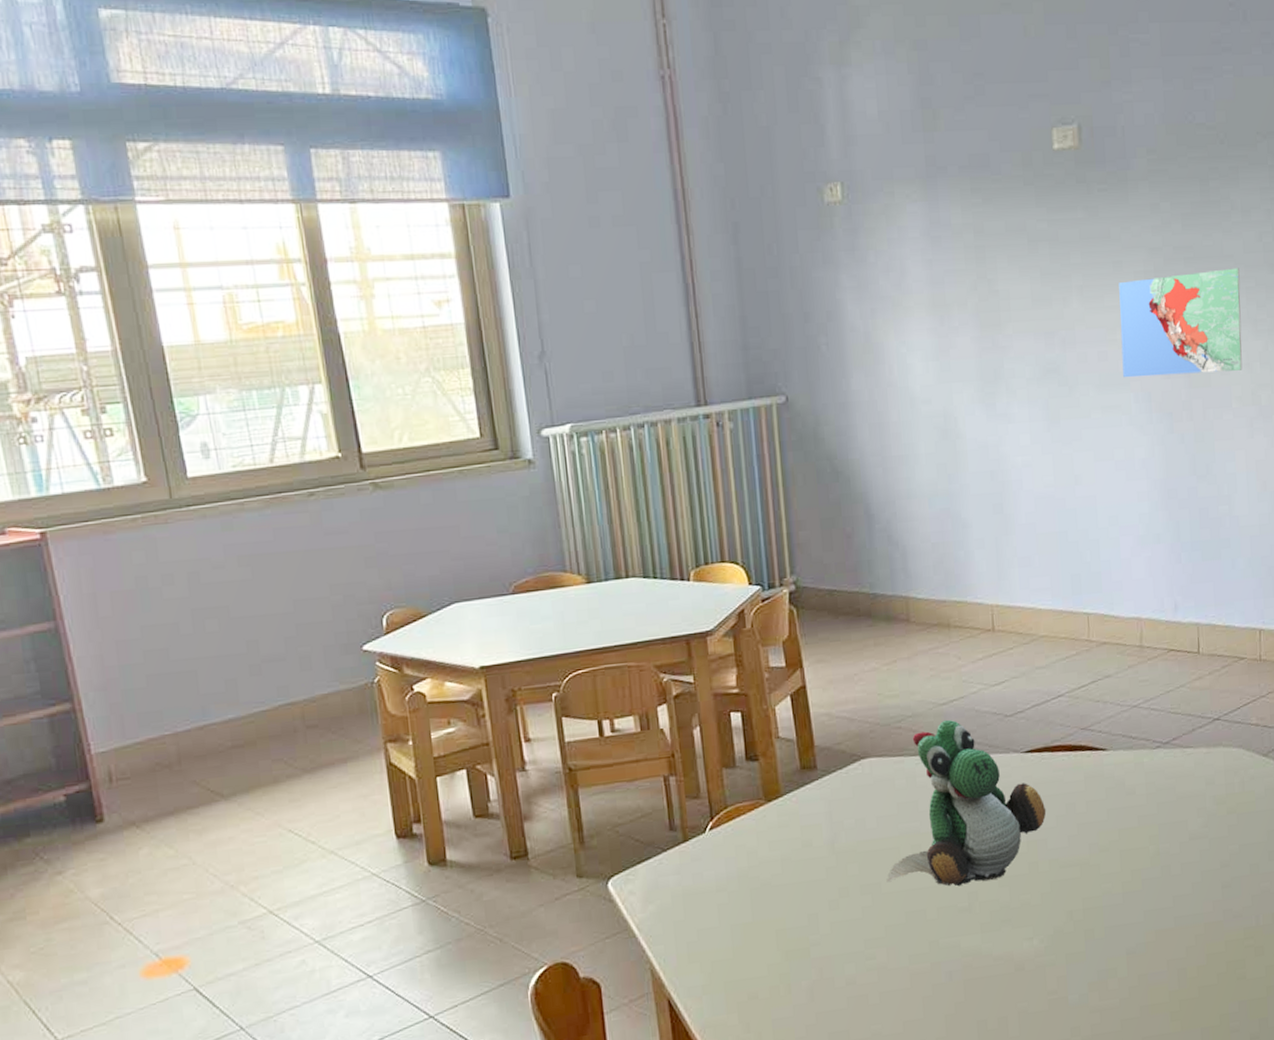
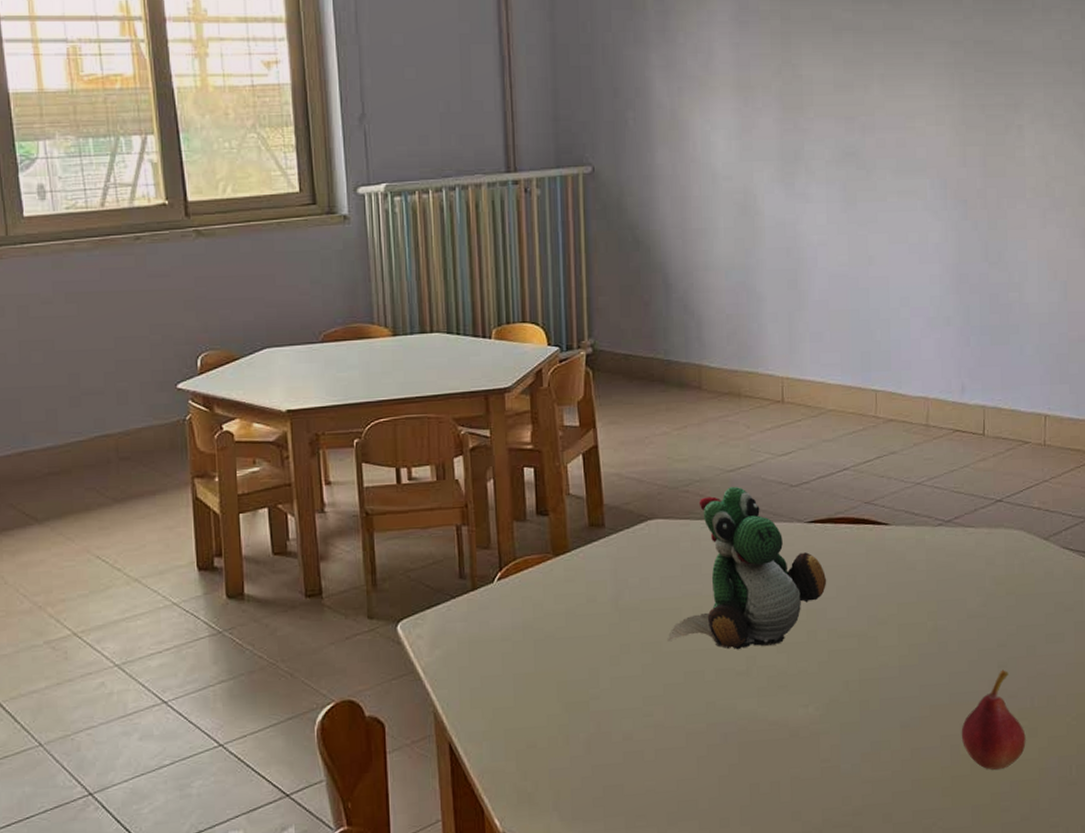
map: present [1119,268,1243,378] -> none [919,64,1039,165]
fruit: none [1187,889,1253,991] -> present [961,669,1026,770]

